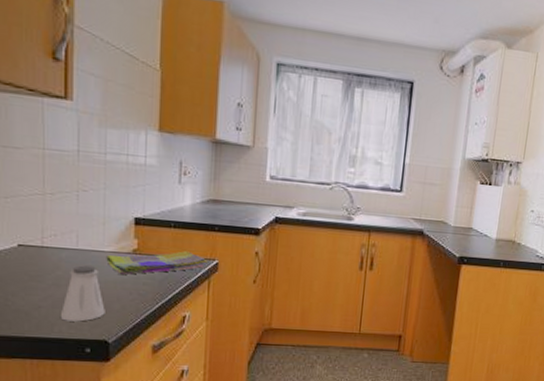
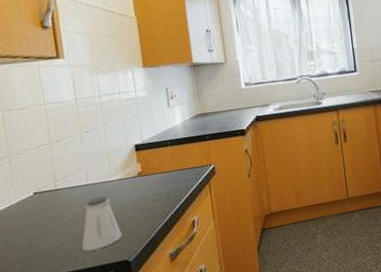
dish towel: present [106,251,208,275] -> none [115,163,205,198]

